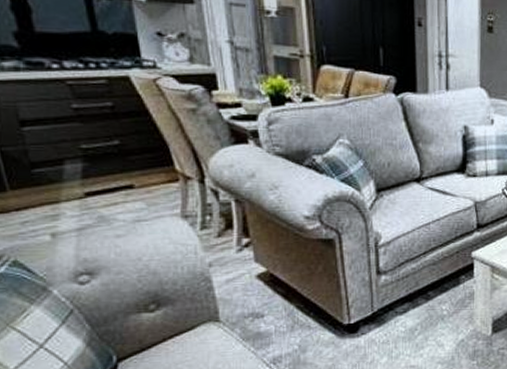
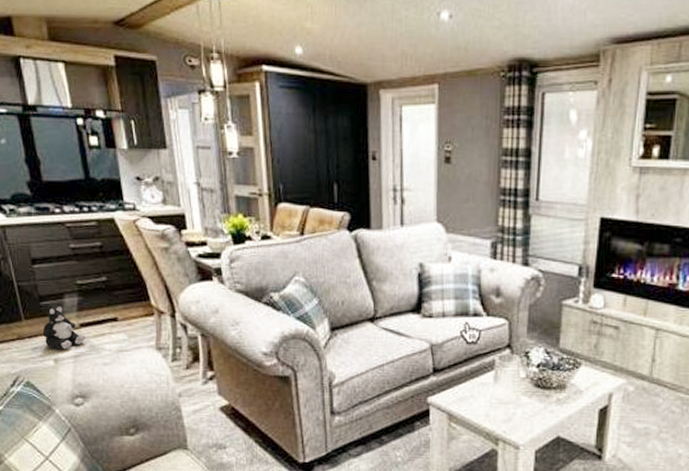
plush toy: none [35,173,92,223] -> present [42,306,85,350]

